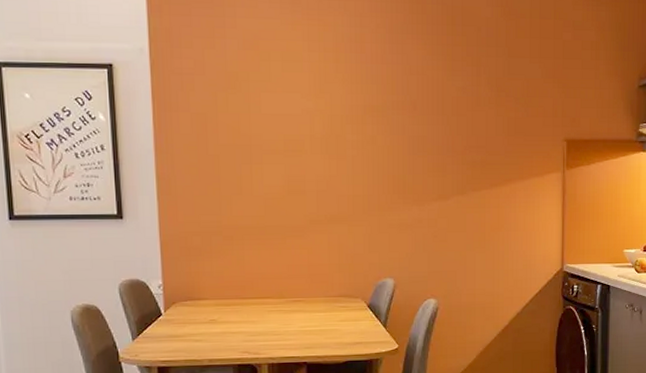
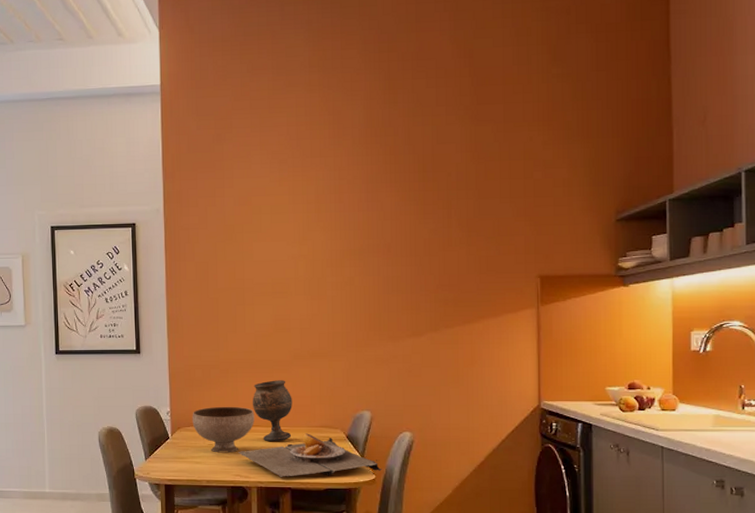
bowl: none [189,277,264,329] -> present [192,406,254,453]
plate: none [244,304,405,353] -> present [237,433,382,478]
goblet: none [261,247,308,315] -> present [252,380,292,442]

